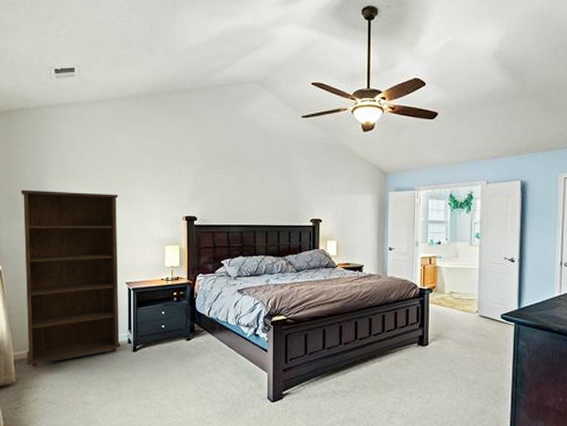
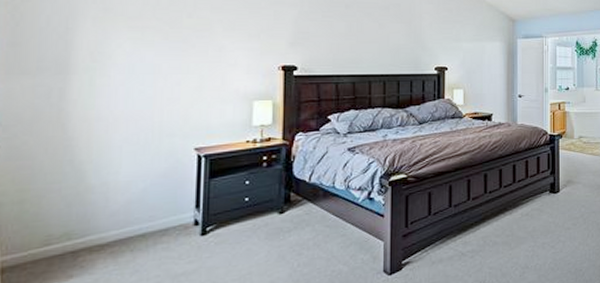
bookcase: present [20,189,121,368] -> none [23,33,189,275]

